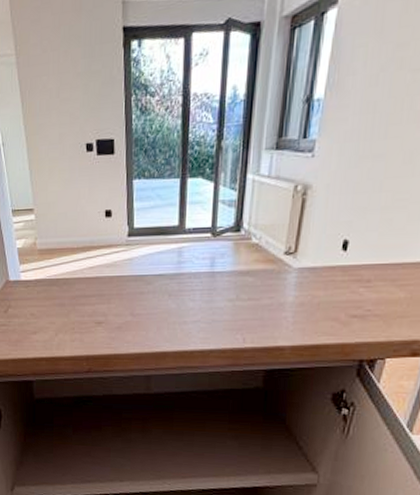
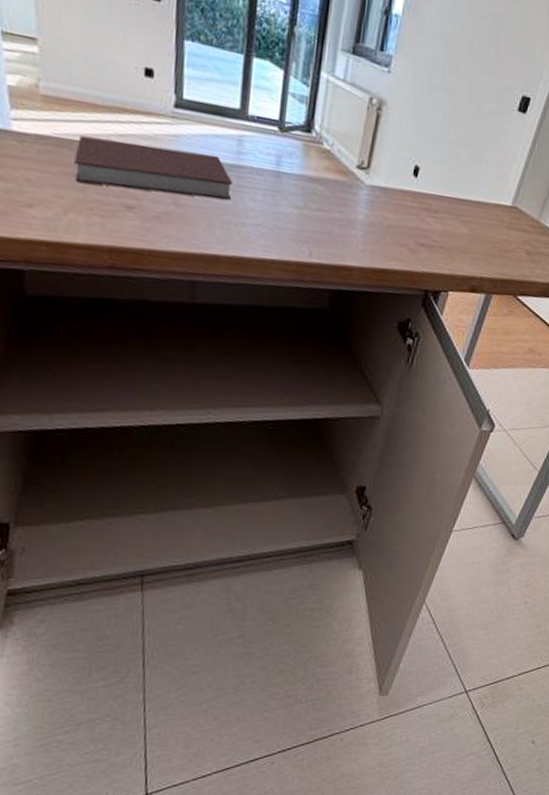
notebook: none [61,268,175,310] -> present [74,135,232,200]

